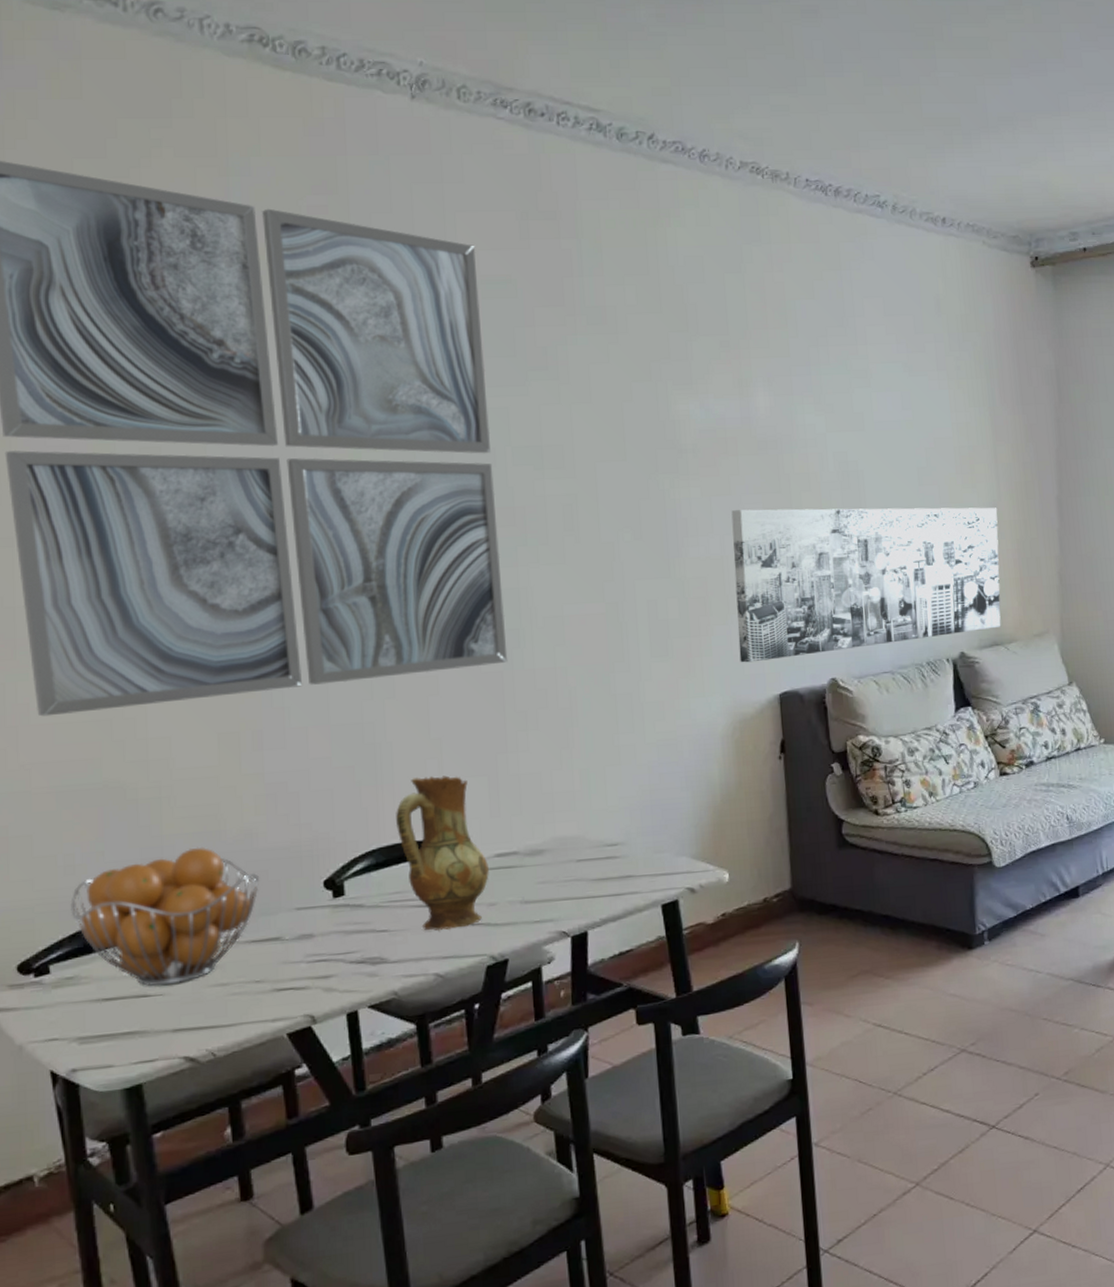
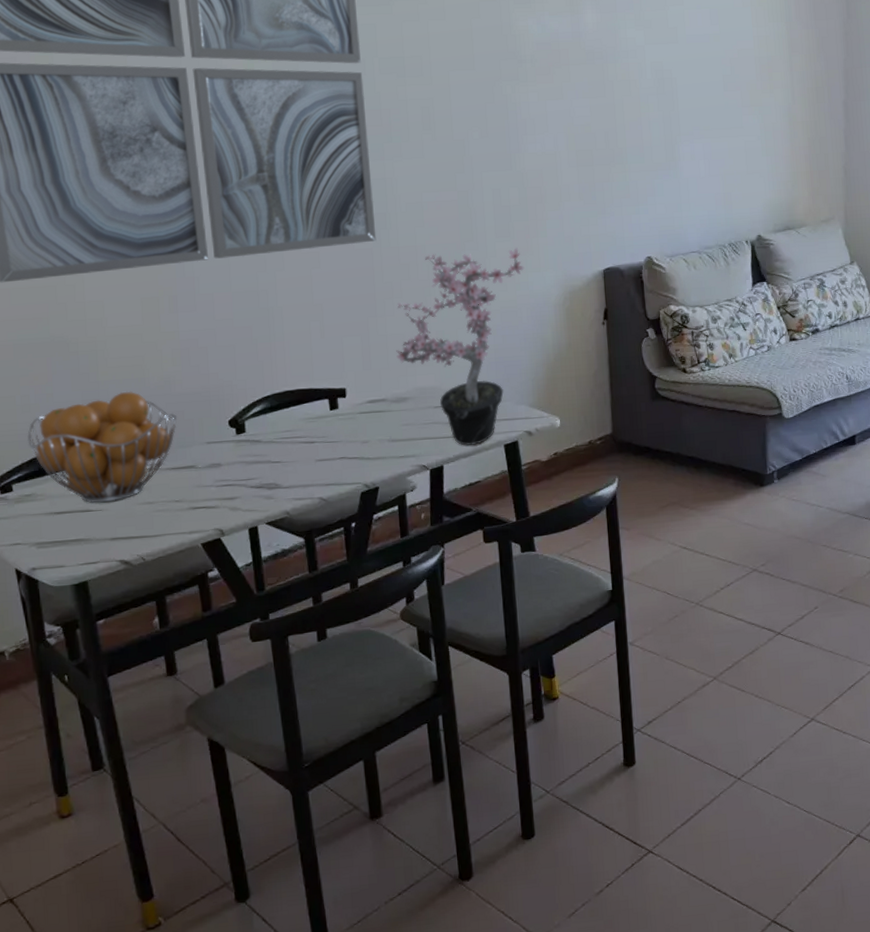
ceramic jug: present [396,775,489,931] -> none [286,335,363,462]
potted plant: none [531,669,686,907] -> present [396,248,524,446]
wall art: present [731,507,1001,663] -> none [563,110,793,243]

